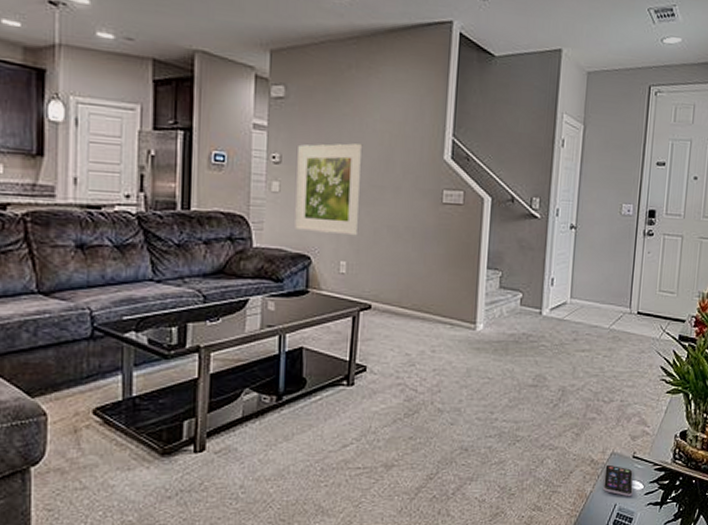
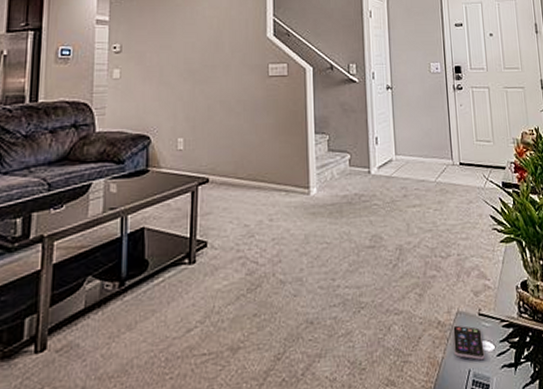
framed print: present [295,143,363,236] -> none [134,30,194,113]

